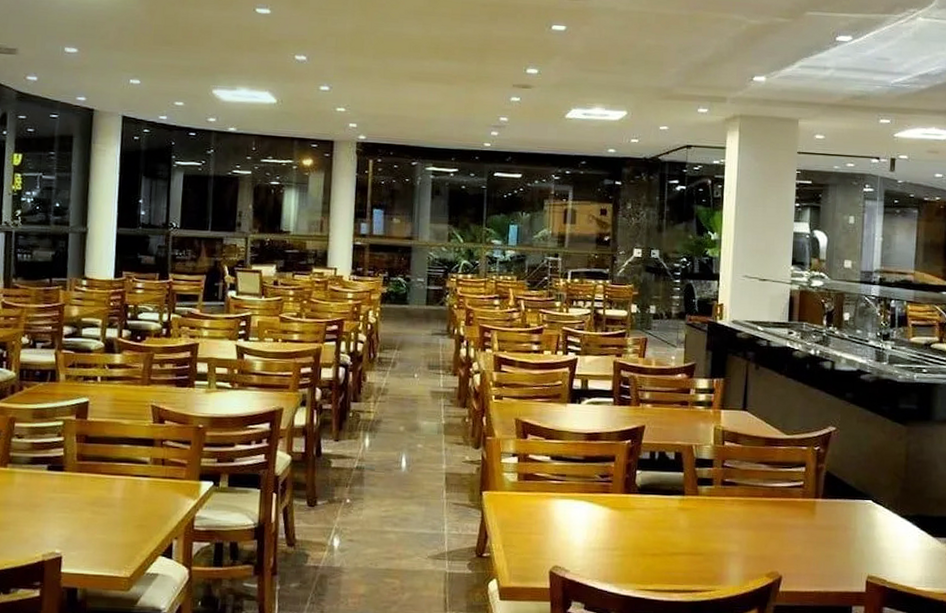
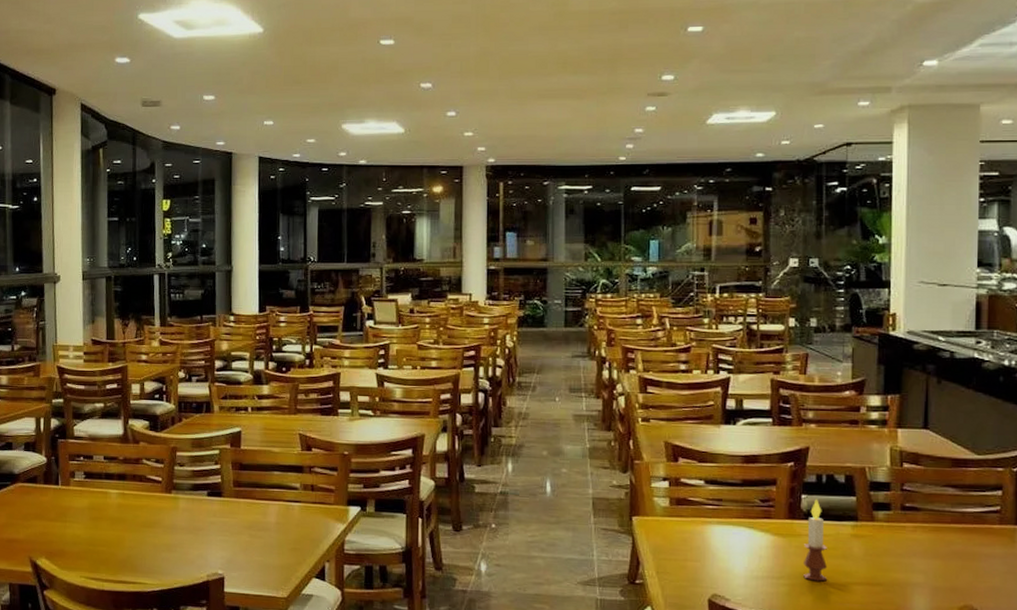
candle: none [635,474,657,552] -> present [804,498,827,581]

